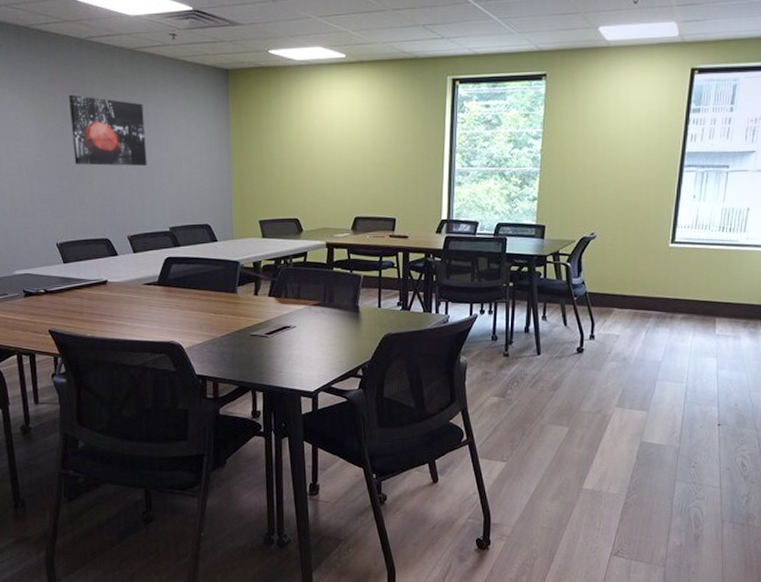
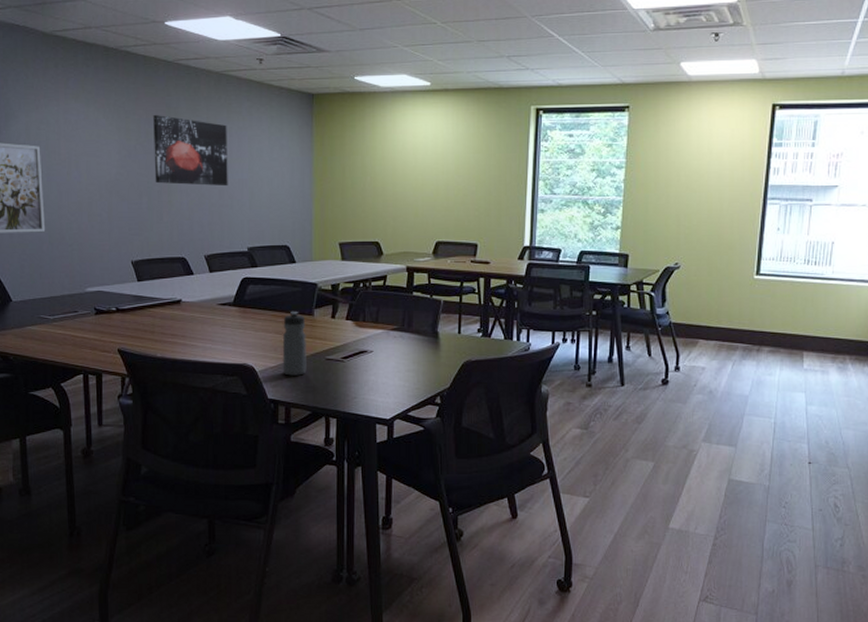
water bottle: none [207,289,232,352] -> present [282,311,307,376]

